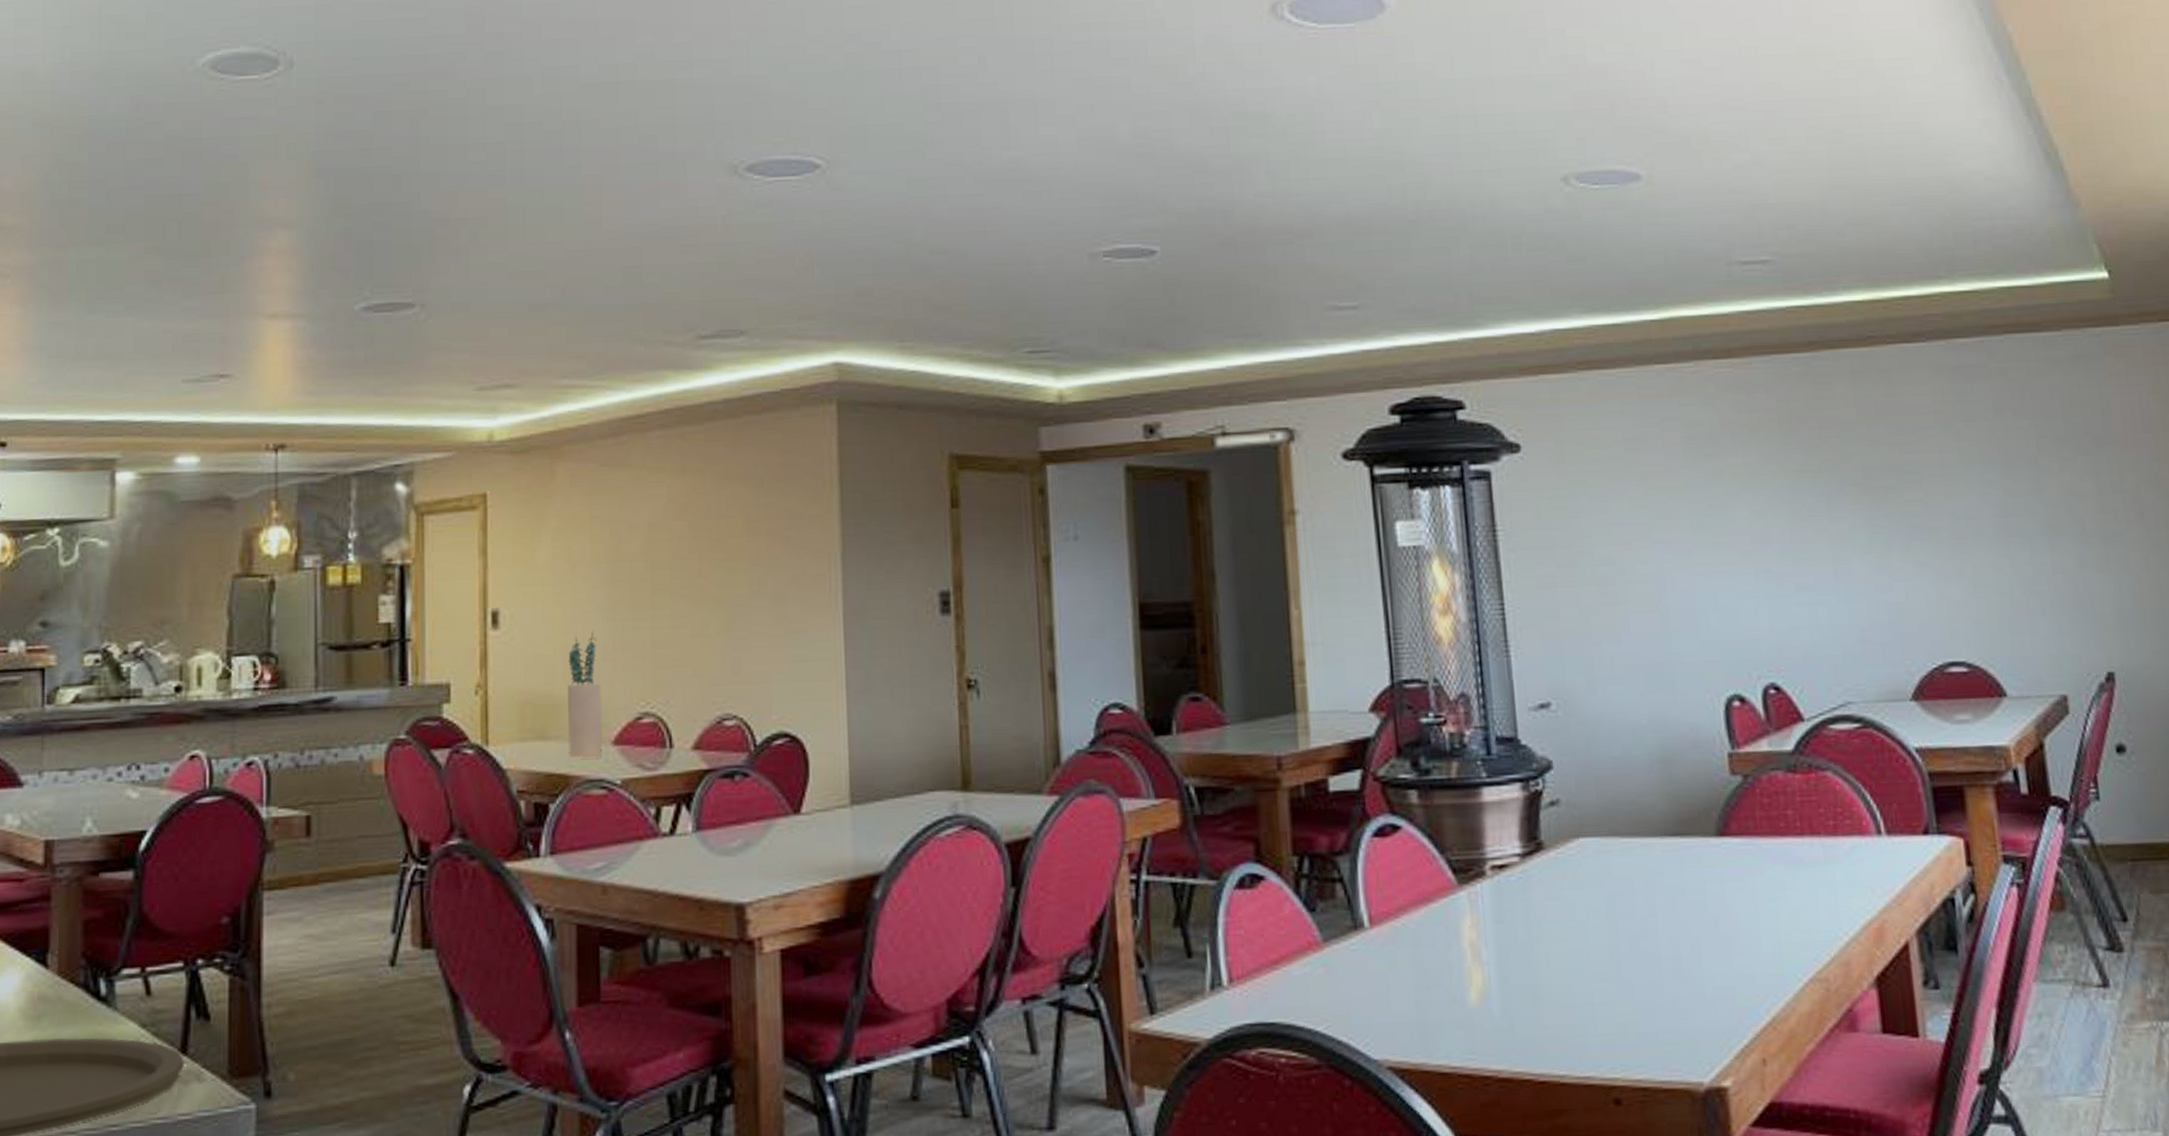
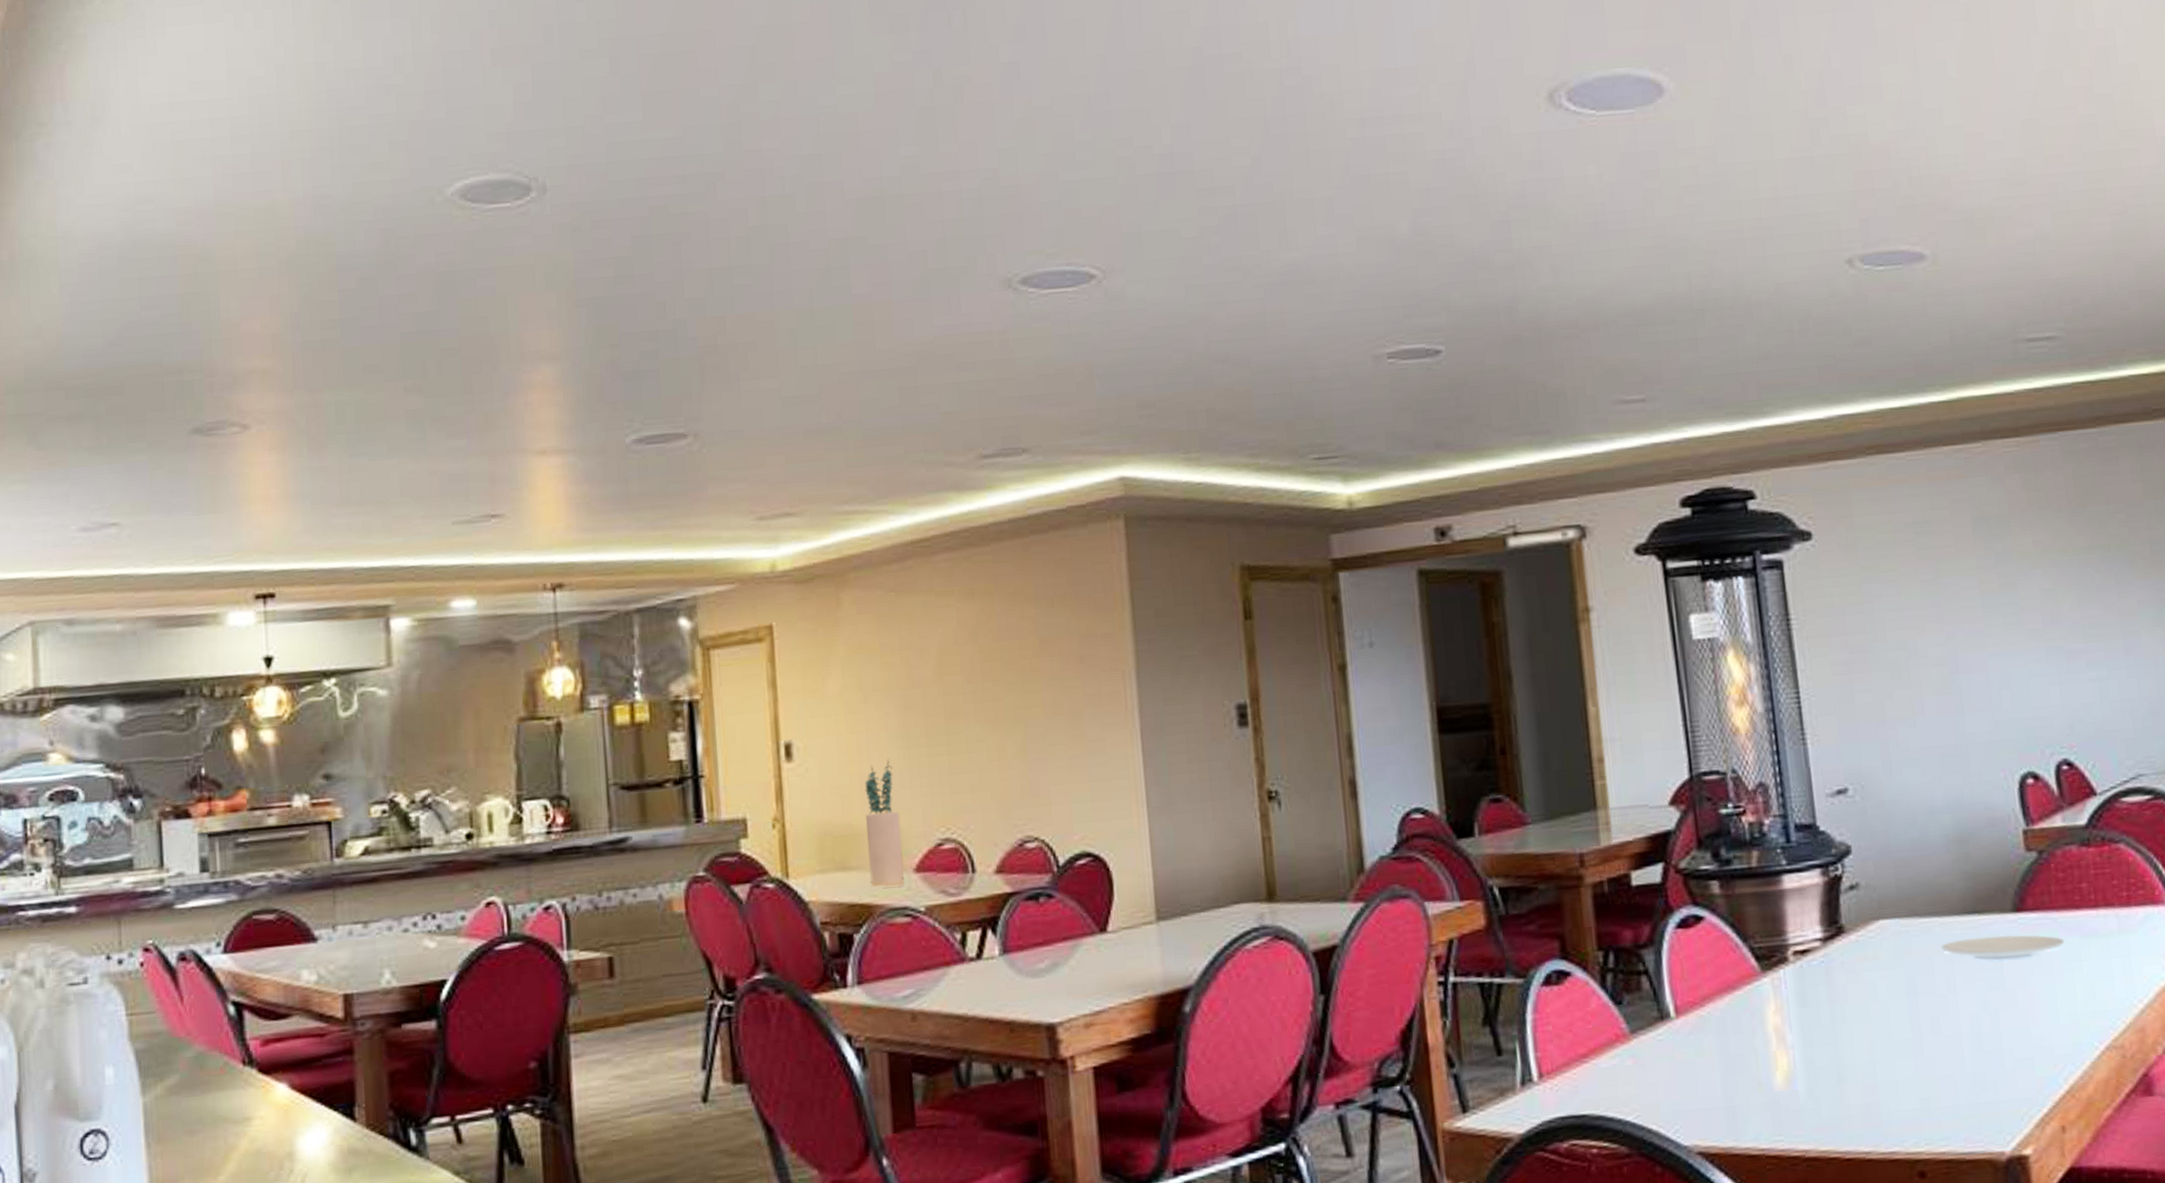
plate: none [1643,859,1769,885] -> present [1942,935,2065,961]

